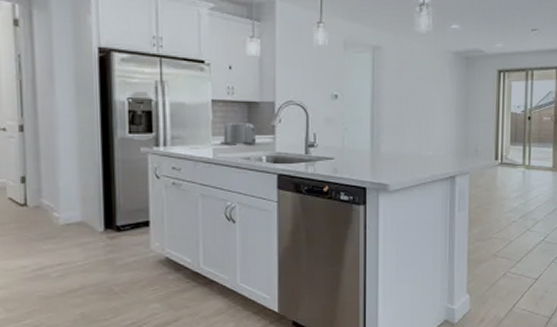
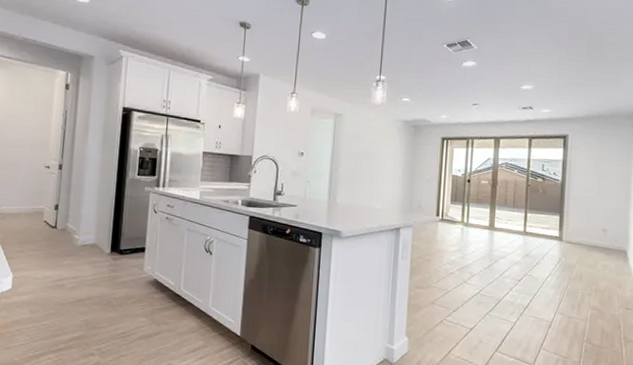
toaster: present [220,122,257,145] -> none [206,171,236,191]

